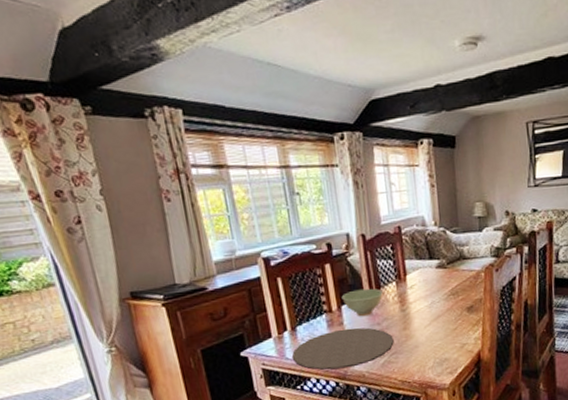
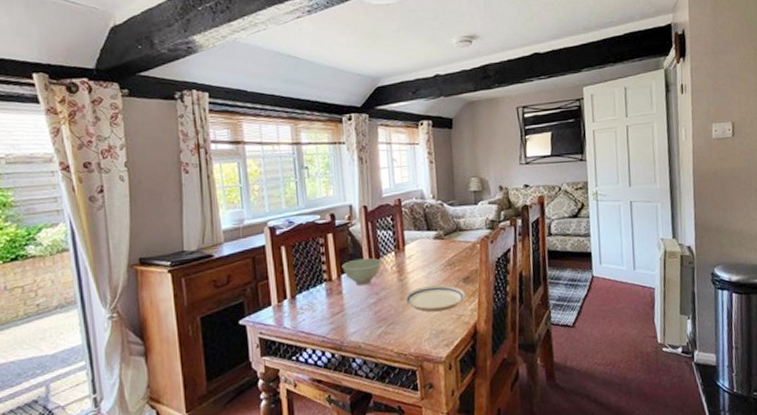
placemat: present [291,327,394,370] -> none [289,297,391,340]
plate: none [406,314,470,342] -> present [404,285,466,312]

